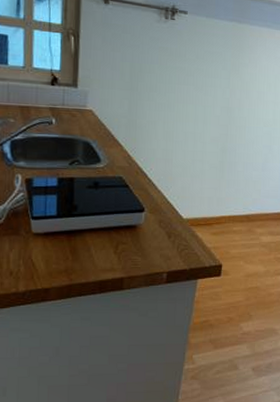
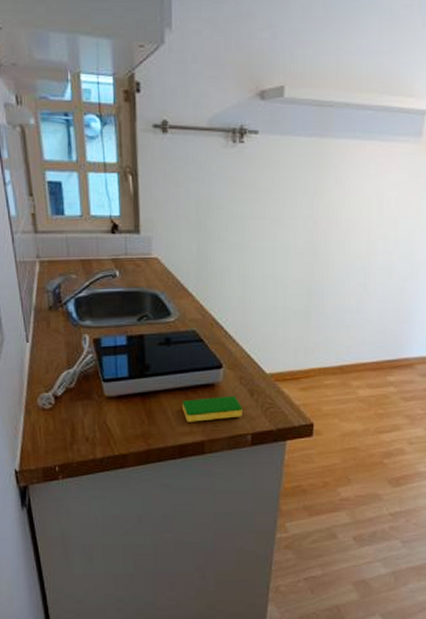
dish sponge: none [105,237,160,260] -> present [182,395,242,422]

